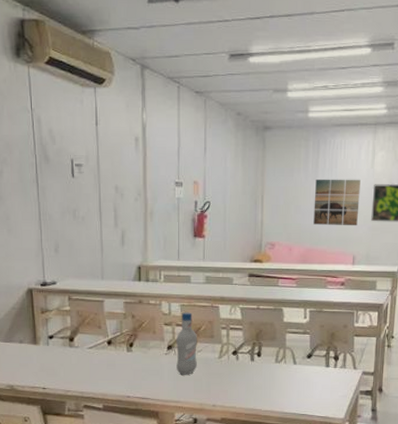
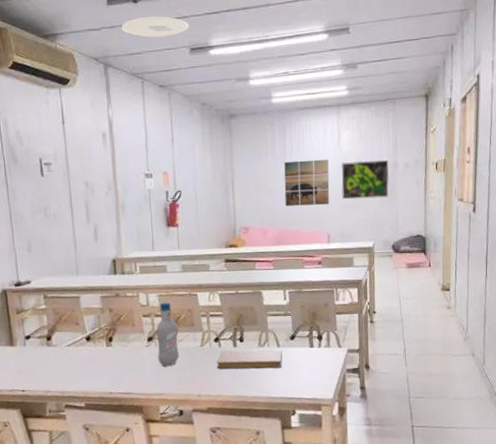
ceiling light: none [161,17,230,41] -> present [121,16,189,38]
notebook: none [233,364,298,385] -> present [217,349,282,370]

